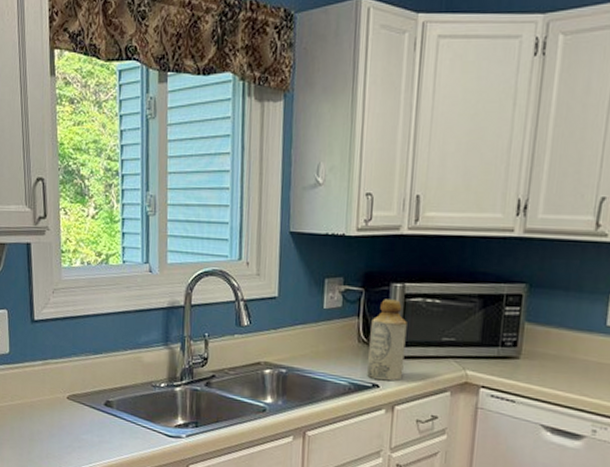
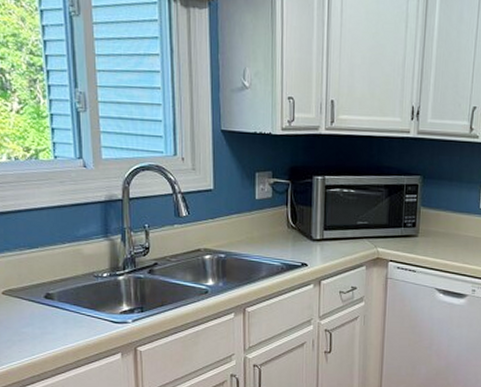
bottle: present [367,299,407,381] -> none [297,190,328,260]

